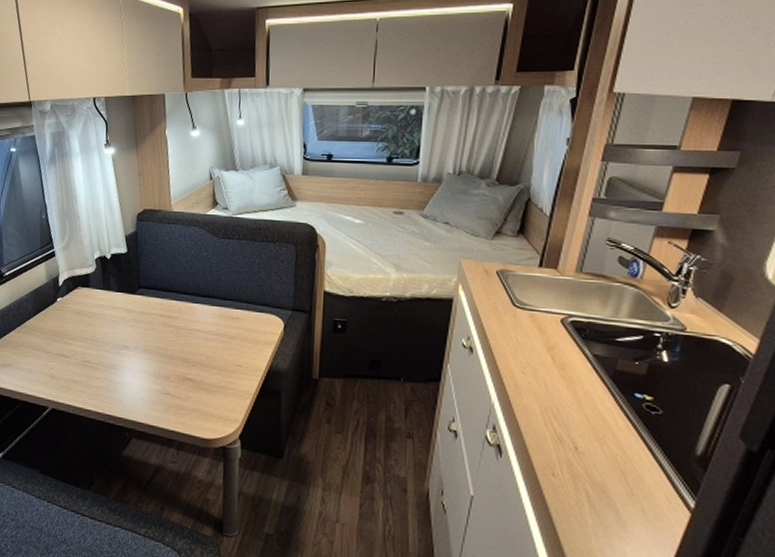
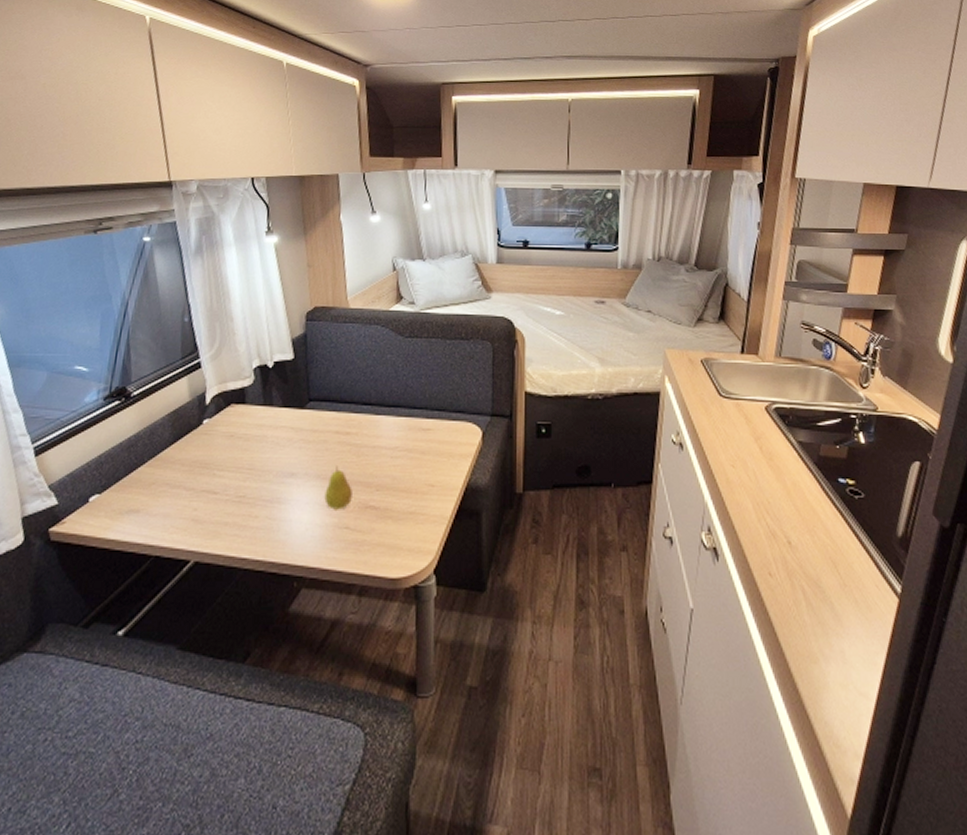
fruit: none [150,343,173,379] -> present [324,466,352,510]

